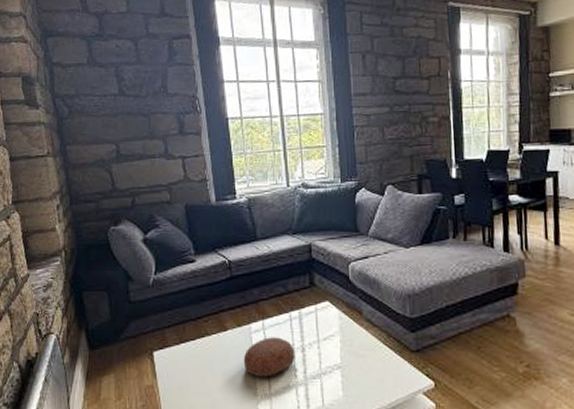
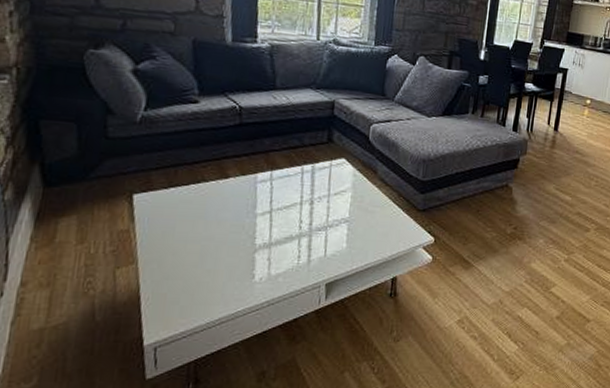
decorative bowl: present [243,337,295,378] -> none [243,188,303,228]

